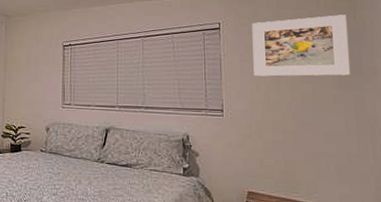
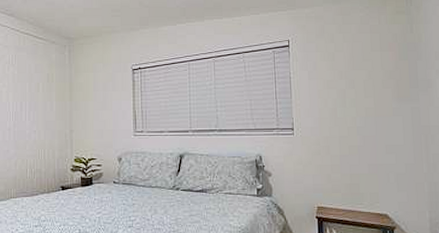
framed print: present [252,15,350,77] -> none [319,29,407,93]

